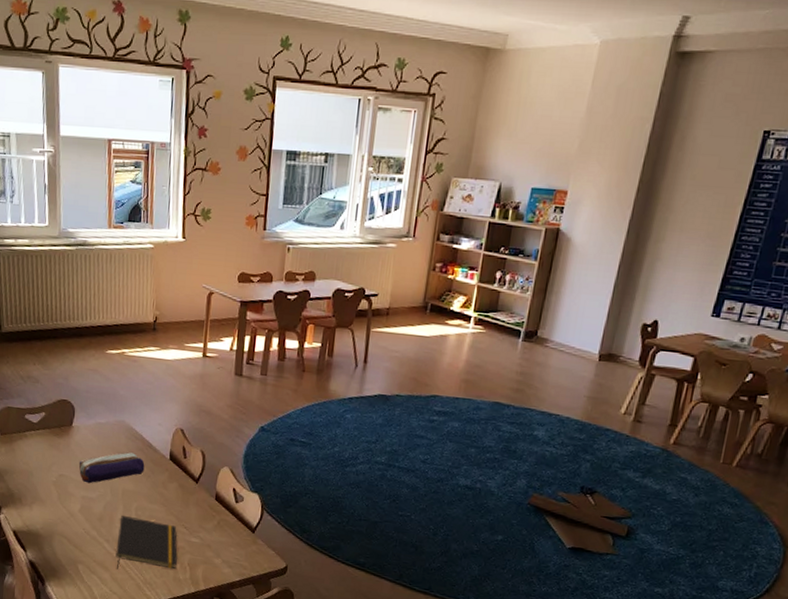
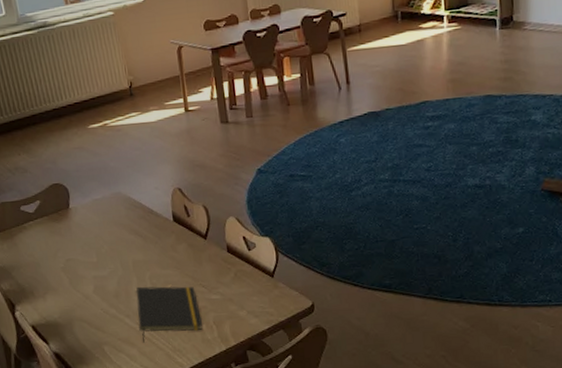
pencil case: present [78,451,145,484] -> none [83,222,151,263]

